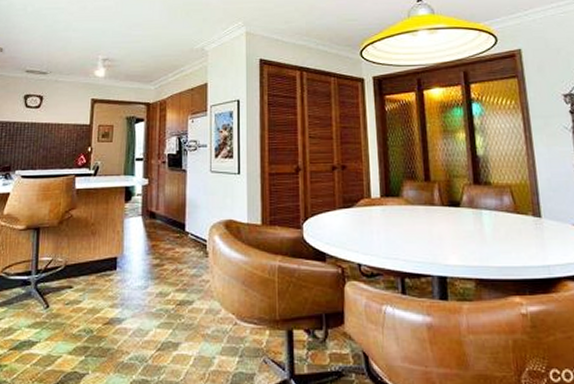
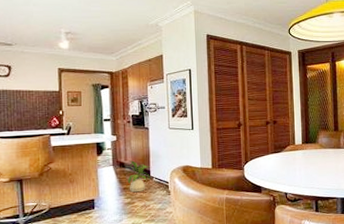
house plant: none [157,210,185,252] -> present [127,160,150,193]

